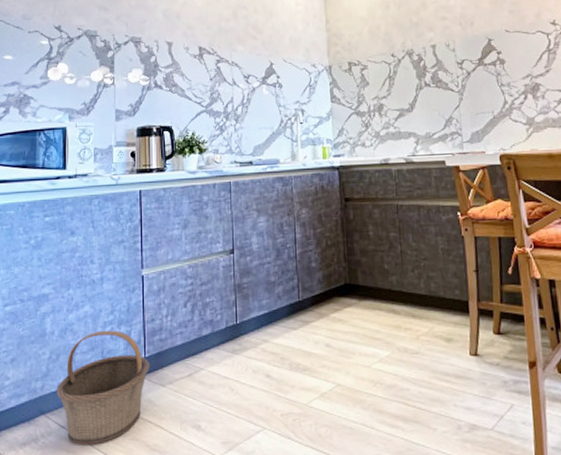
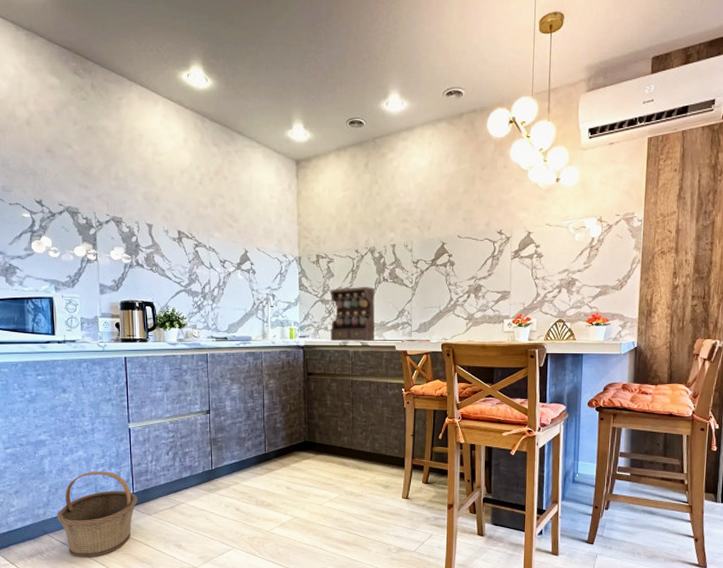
spice rack: none [365,94,420,160] -> present [330,287,375,342]

